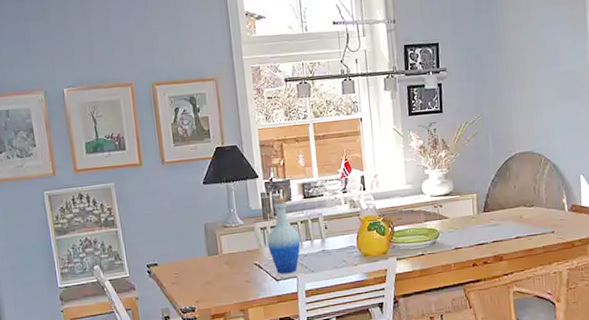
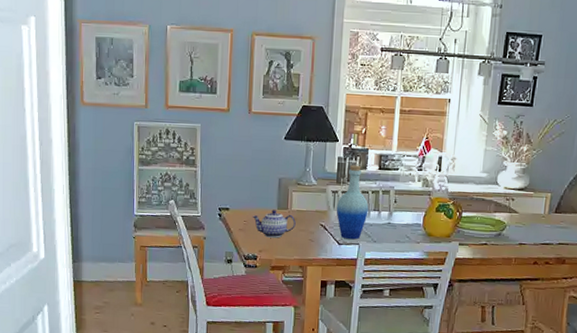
teapot: none [183,257,229,287] -> present [252,209,296,238]

